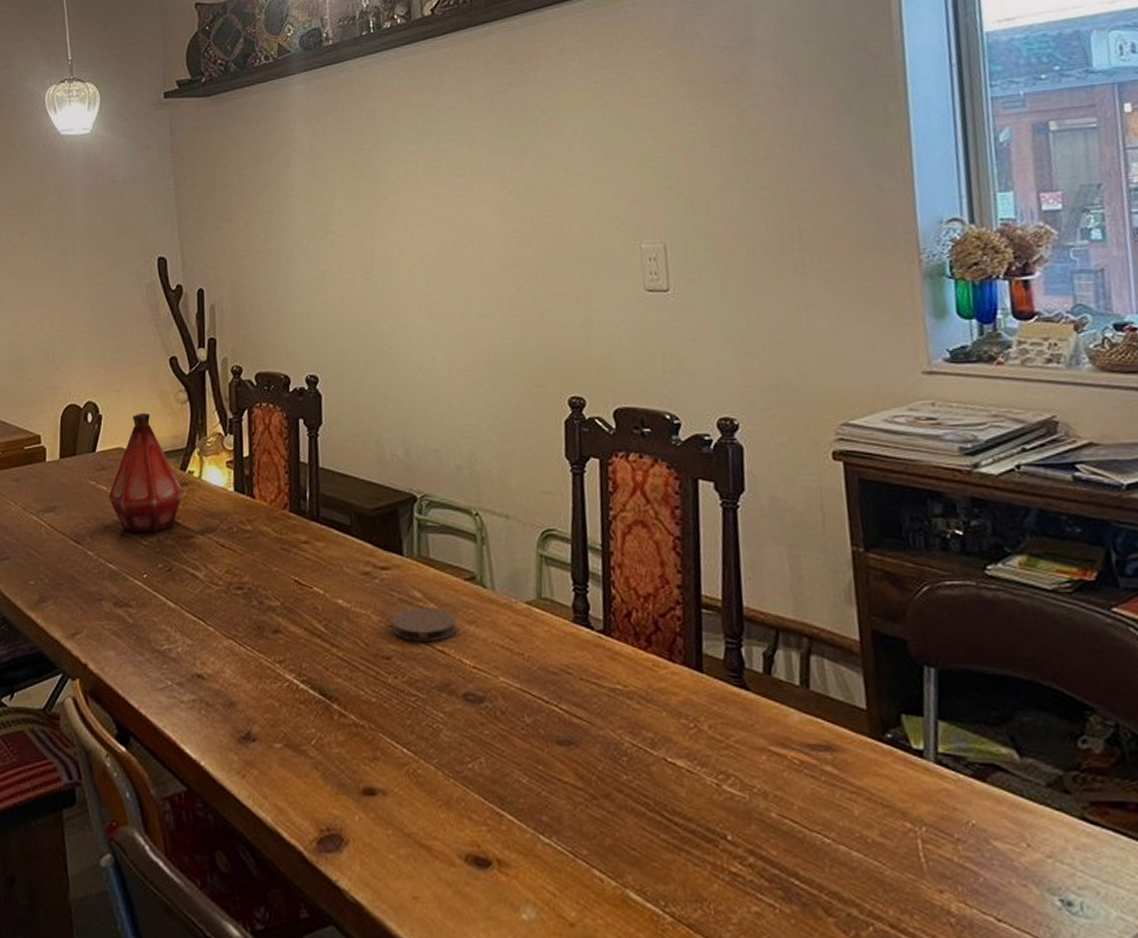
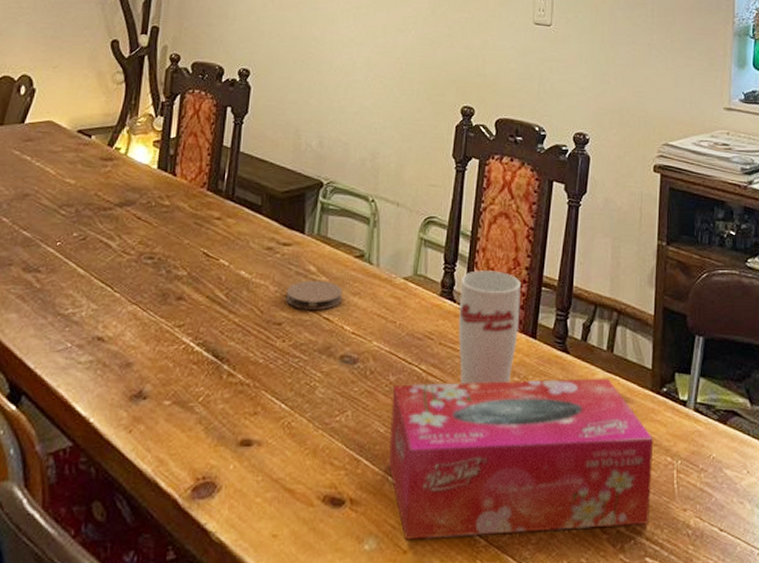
bottle: present [108,412,183,533] -> none [31,89,108,203]
tissue box: none [530,720,892,912] -> present [389,378,654,541]
cup: none [596,590,679,727] -> present [458,270,521,384]

